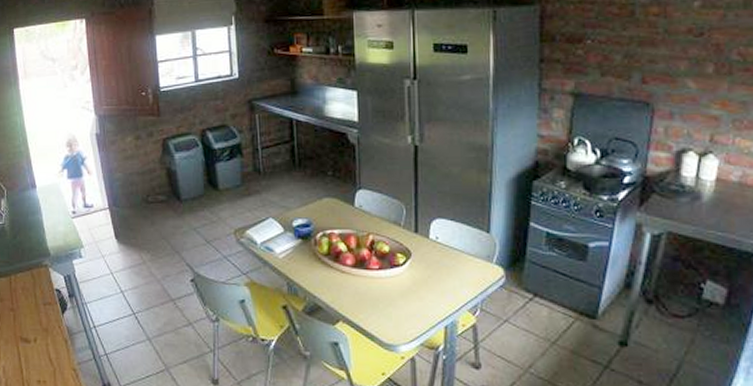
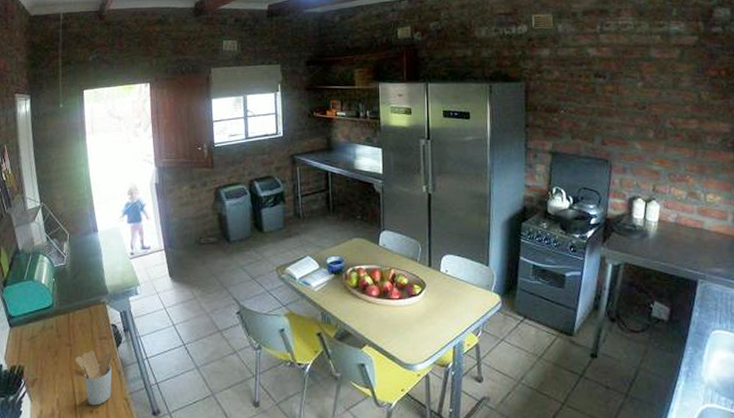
utensil holder: none [19,316,59,375] -> present [75,350,113,406]

